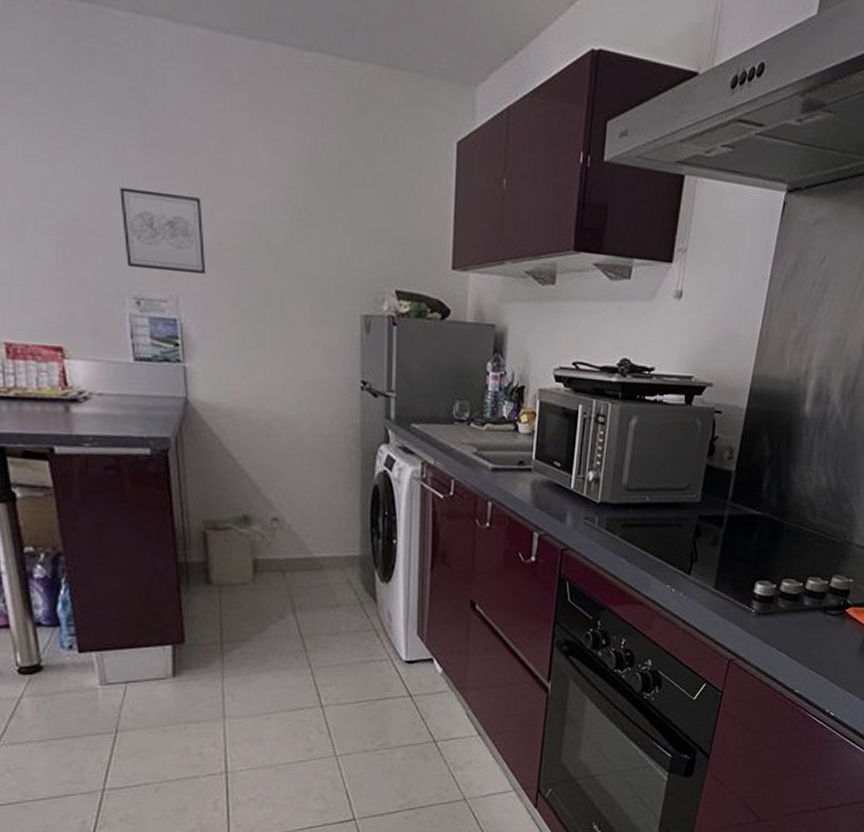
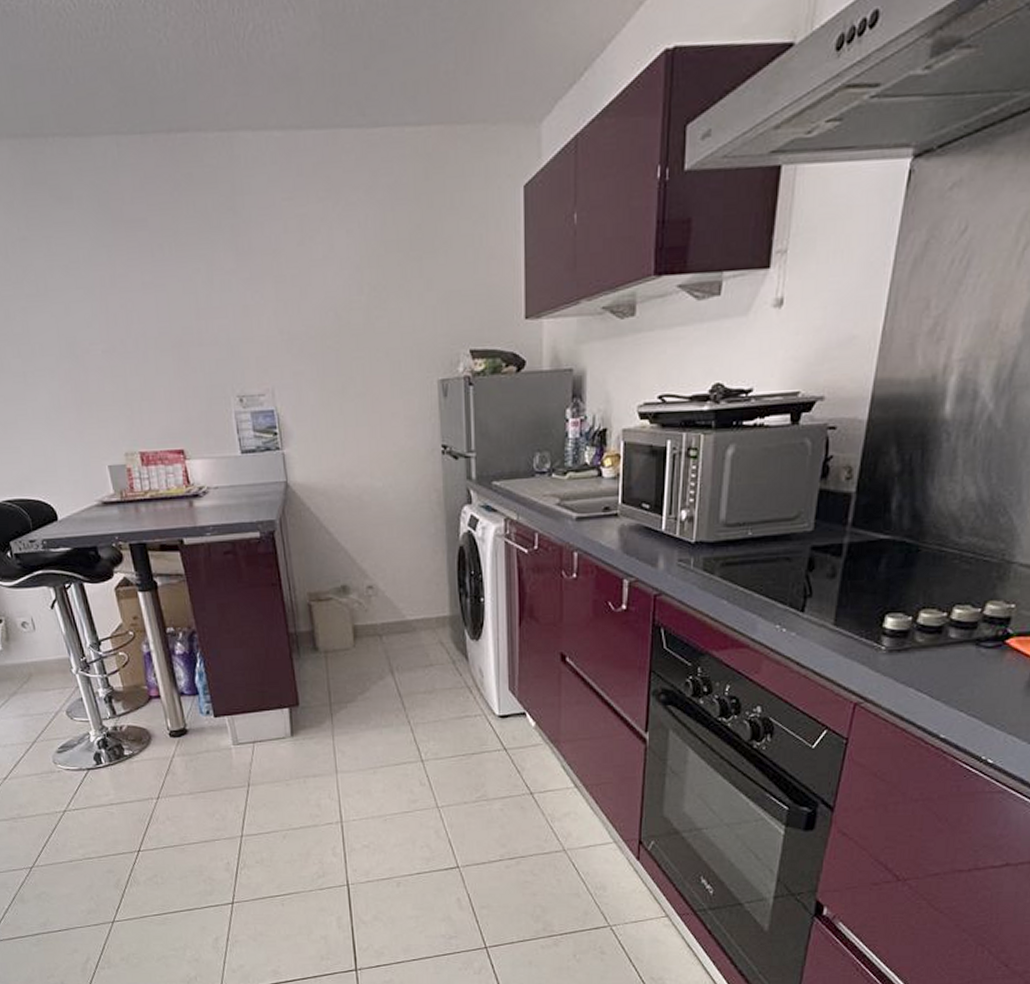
wall art: present [120,187,207,275] -> none [219,293,296,369]

